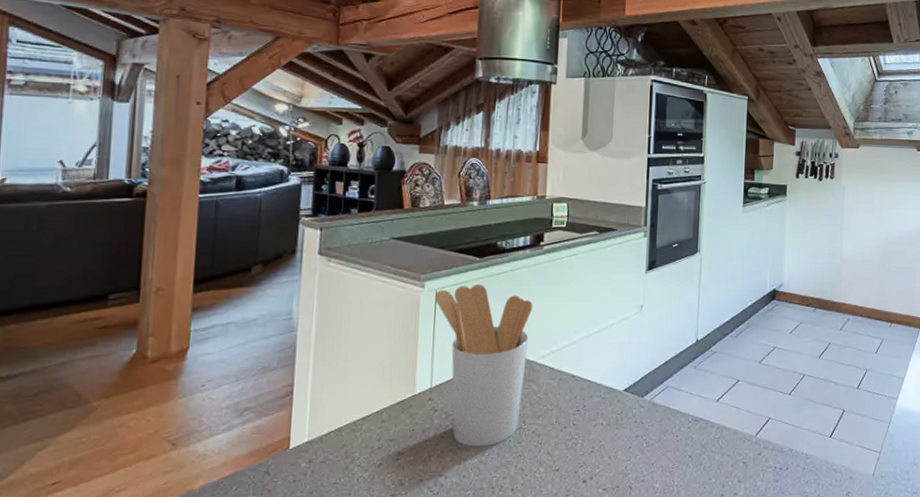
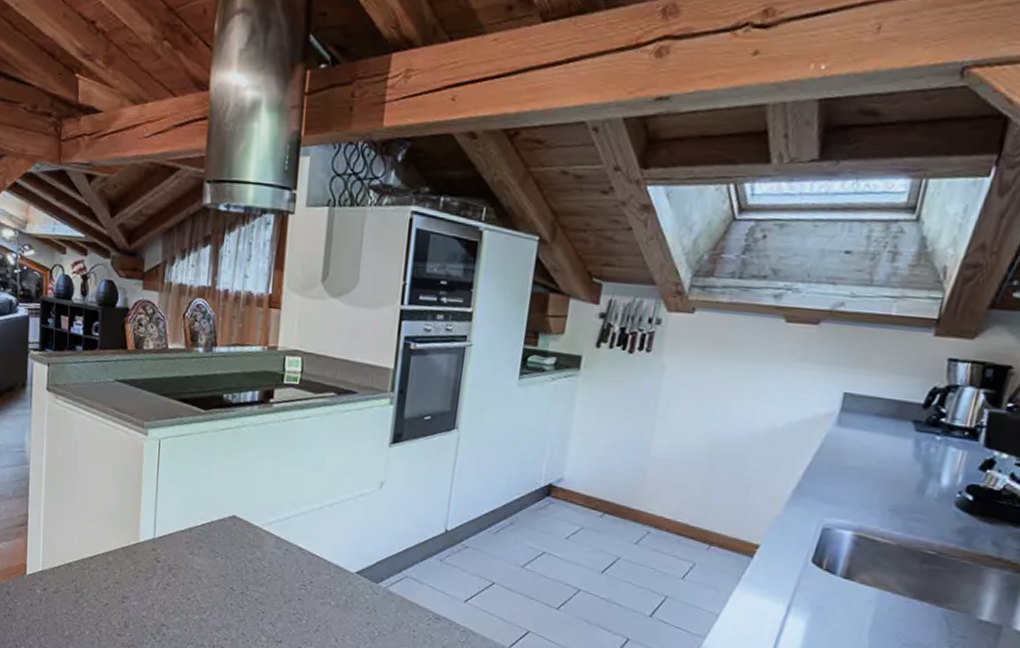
utensil holder: present [434,285,533,447] -> none [157,438,260,606]

